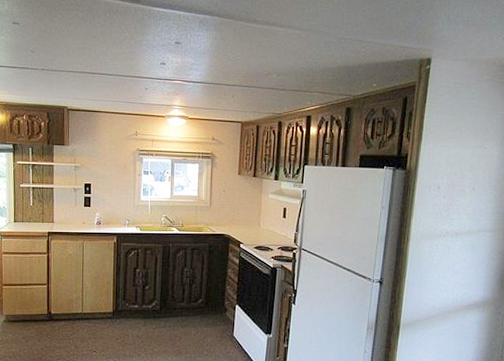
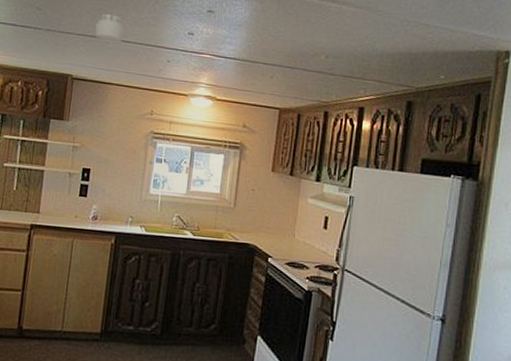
smoke detector: none [82,51,107,76] -> present [95,13,125,43]

